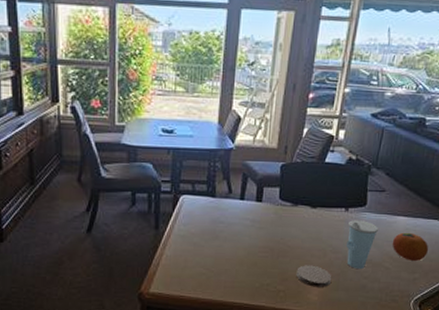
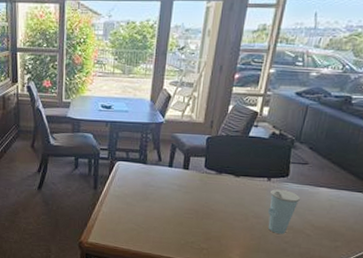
coaster: present [296,265,332,287] -> none [219,227,254,248]
fruit: present [392,232,429,261] -> none [313,202,352,230]

